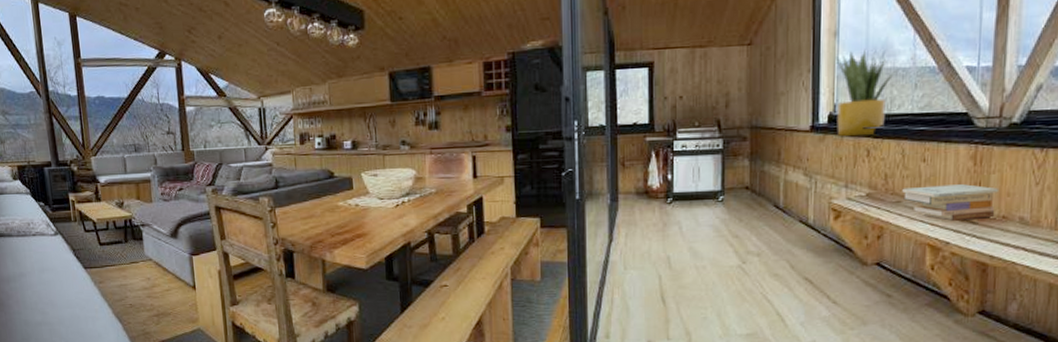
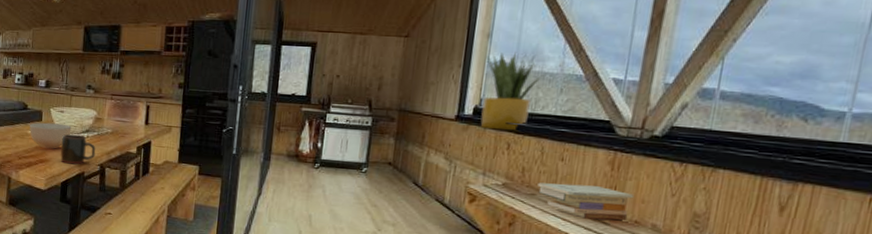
bowl: none [339,189,389,221] -> present [29,122,72,149]
mug: none [378,199,421,235] -> present [60,133,96,164]

